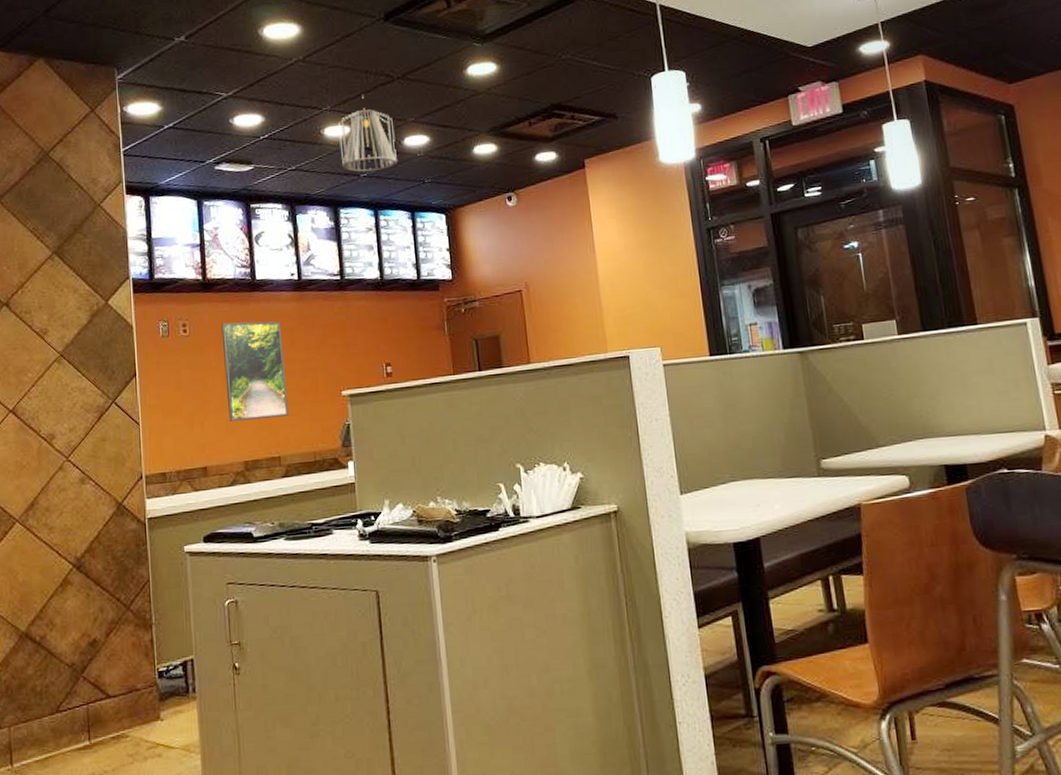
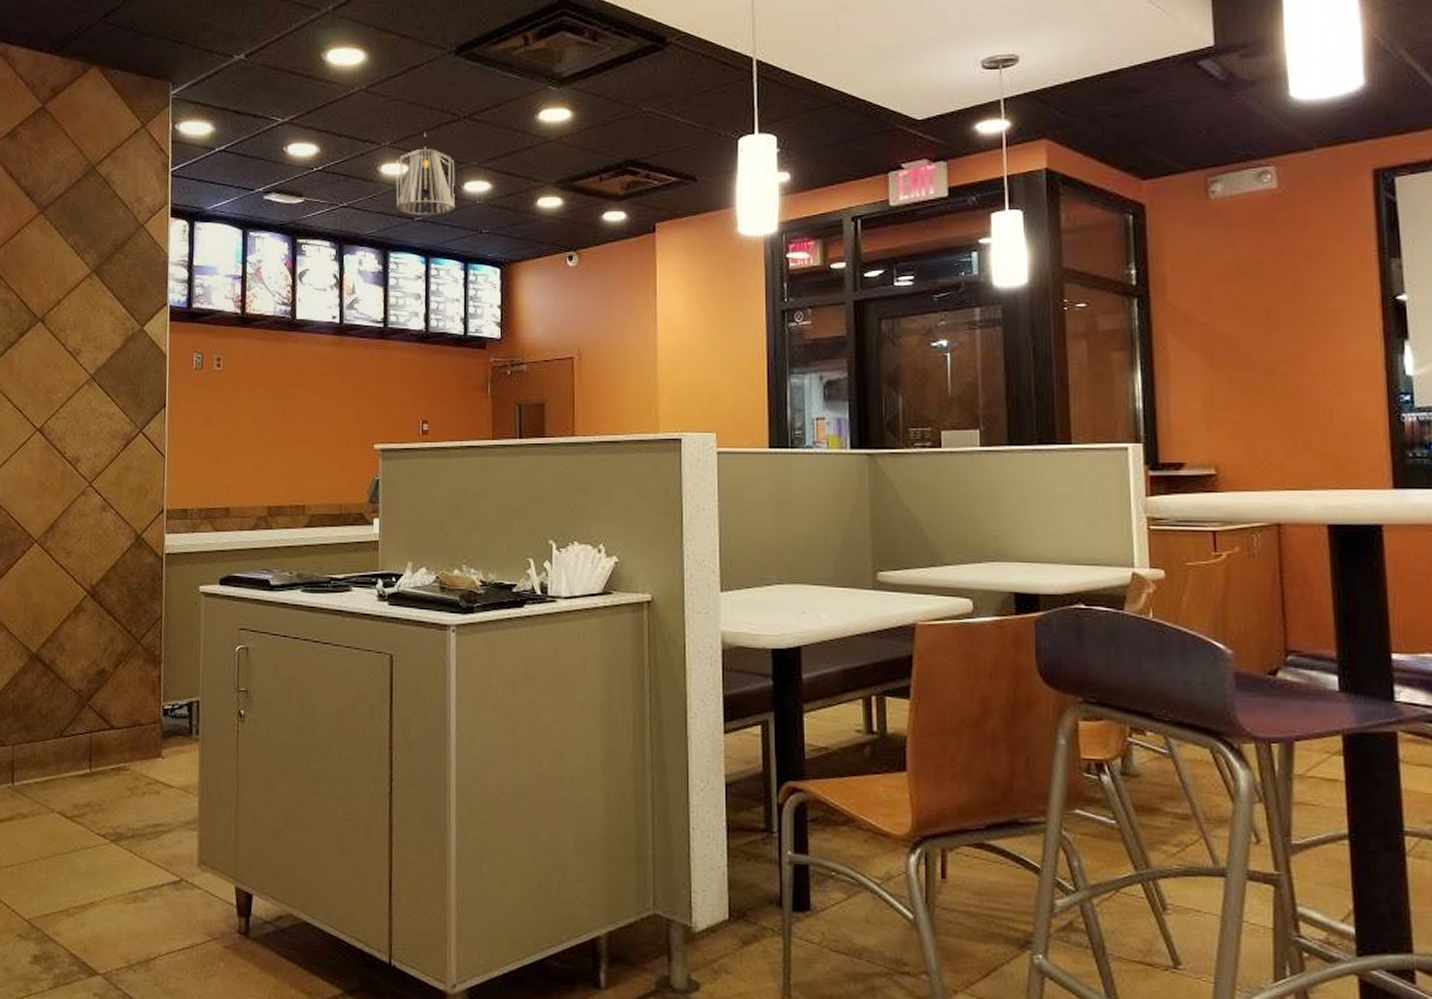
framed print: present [221,321,289,421] -> none [255,361,318,464]

